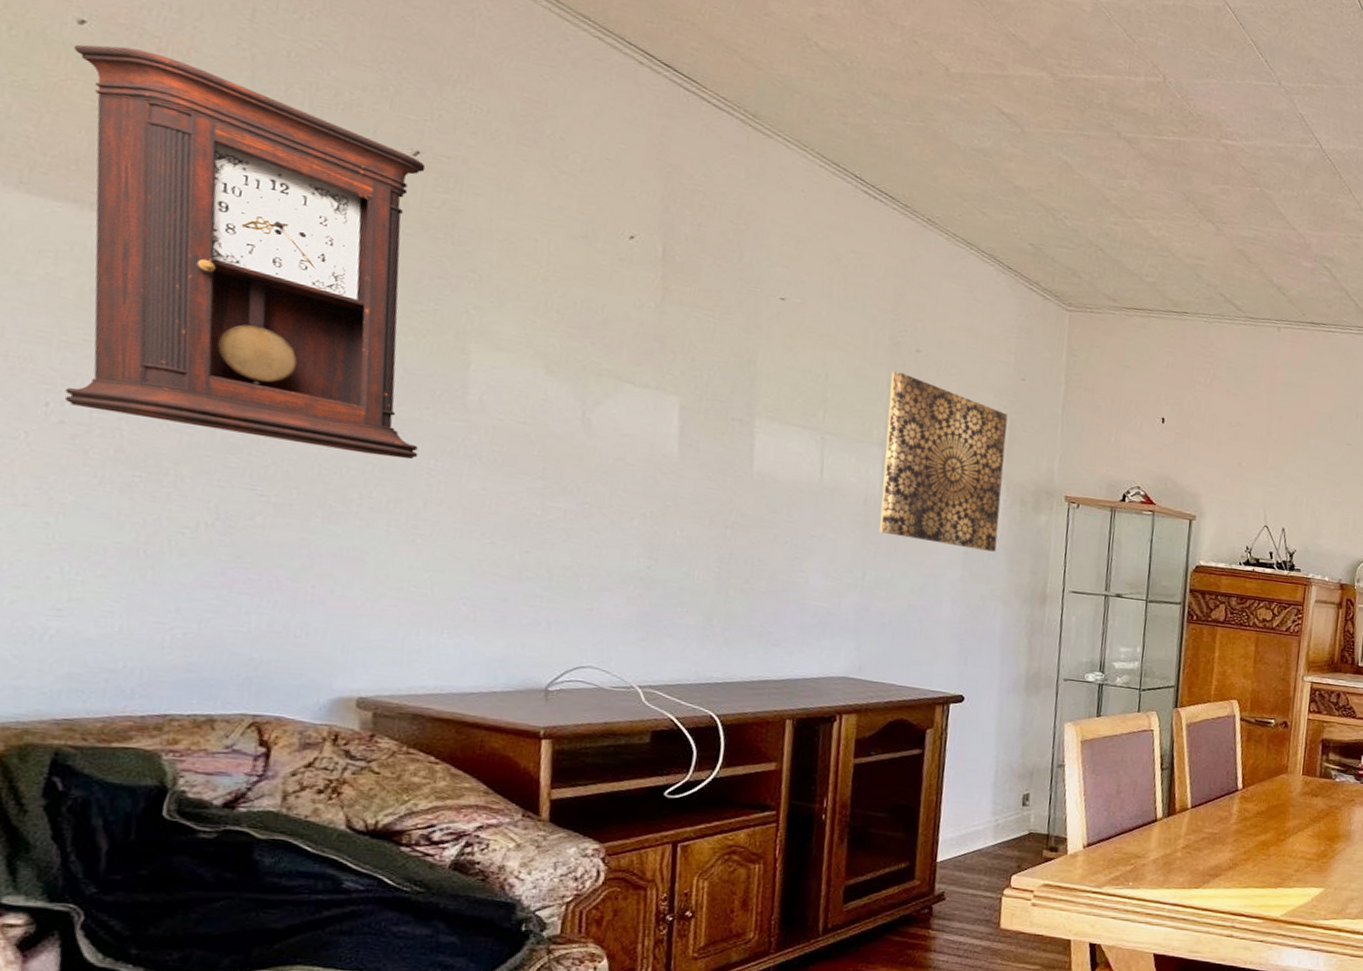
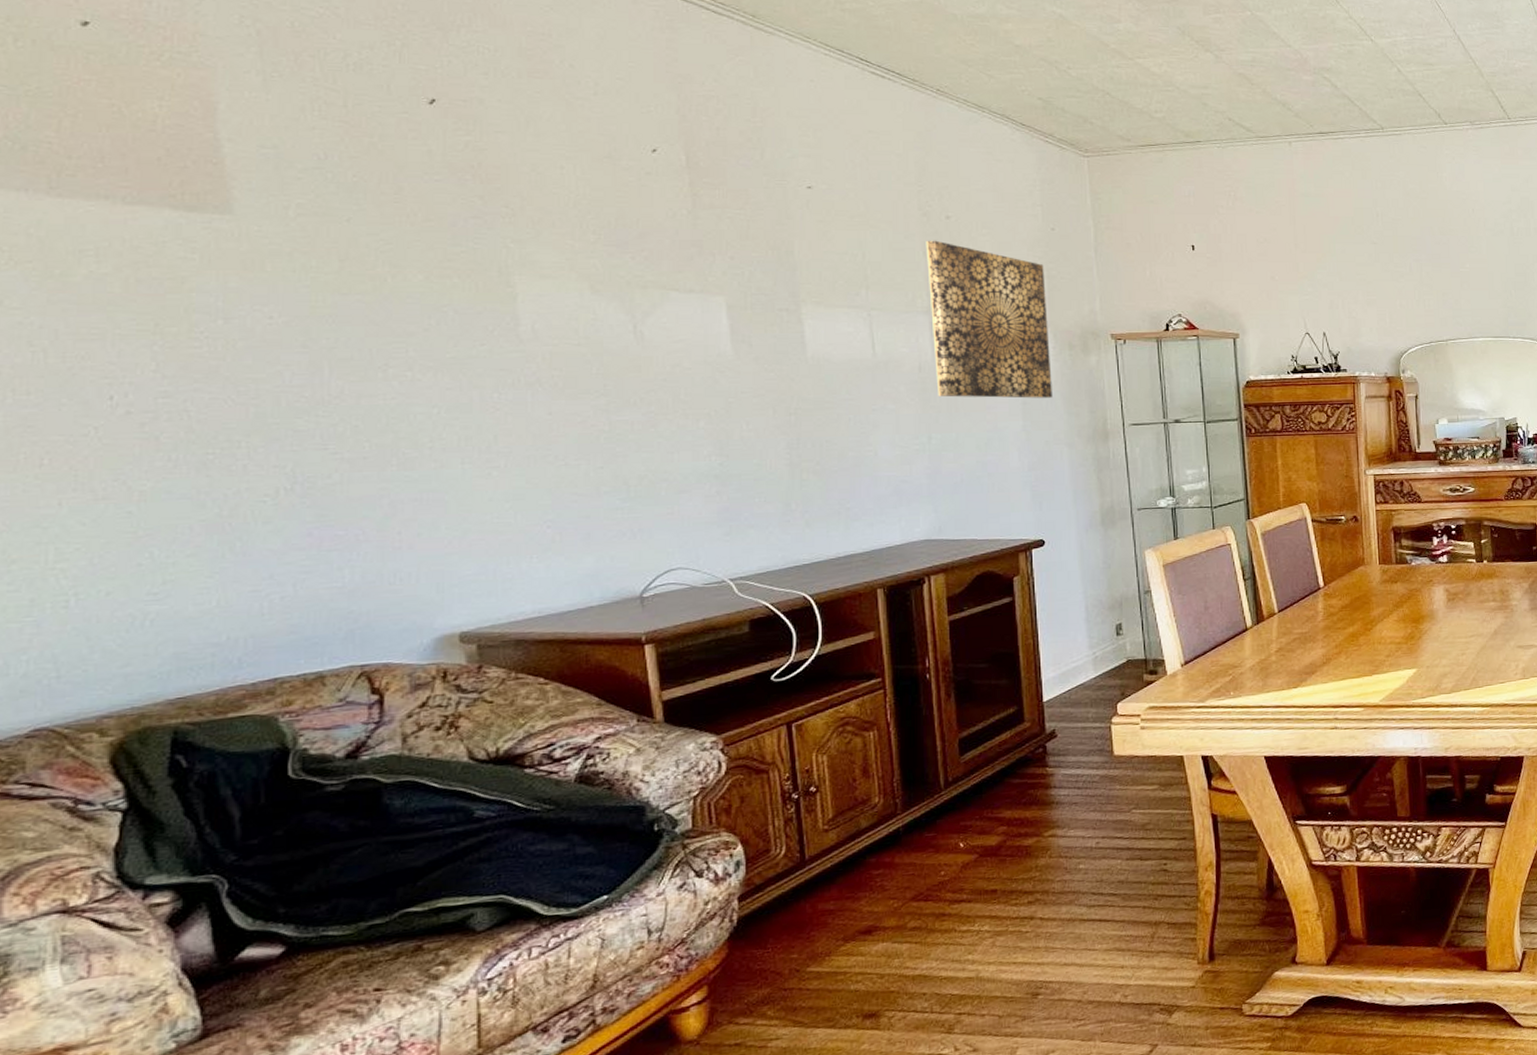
pendulum clock: present [64,44,426,460] -> none [82,41,481,398]

